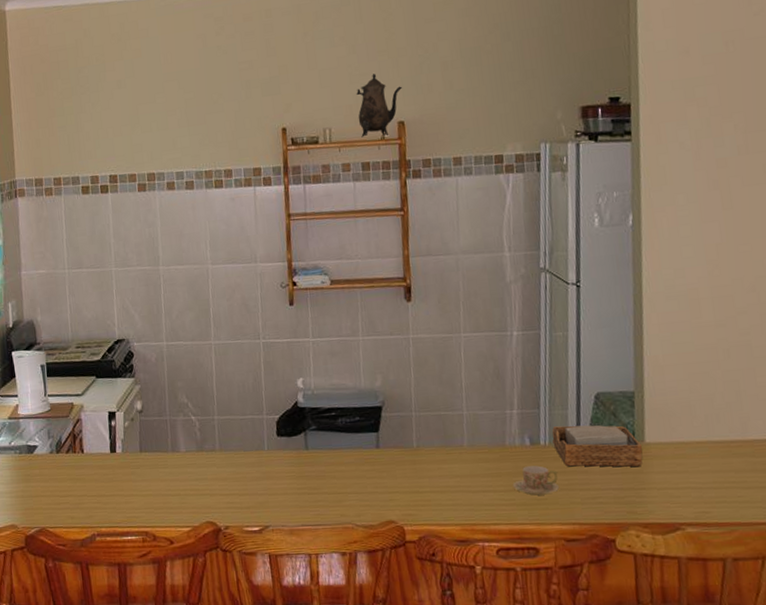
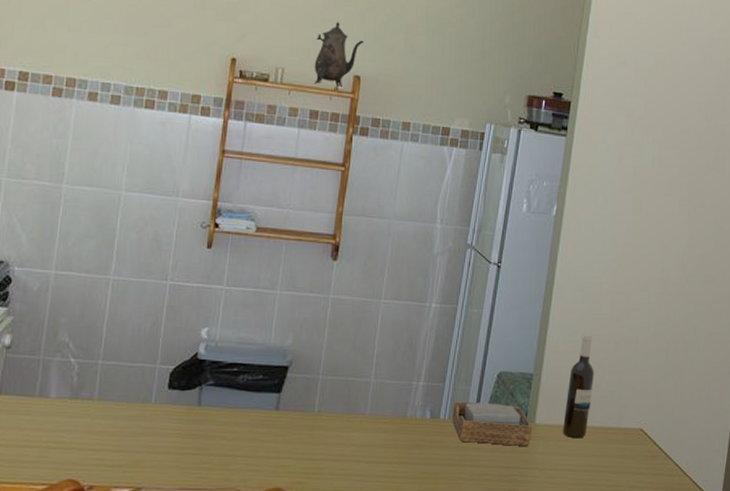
teacup: present [512,465,560,496] -> none [407,439,452,469]
wine bottle: none [676,344,707,455] -> present [562,333,595,439]

